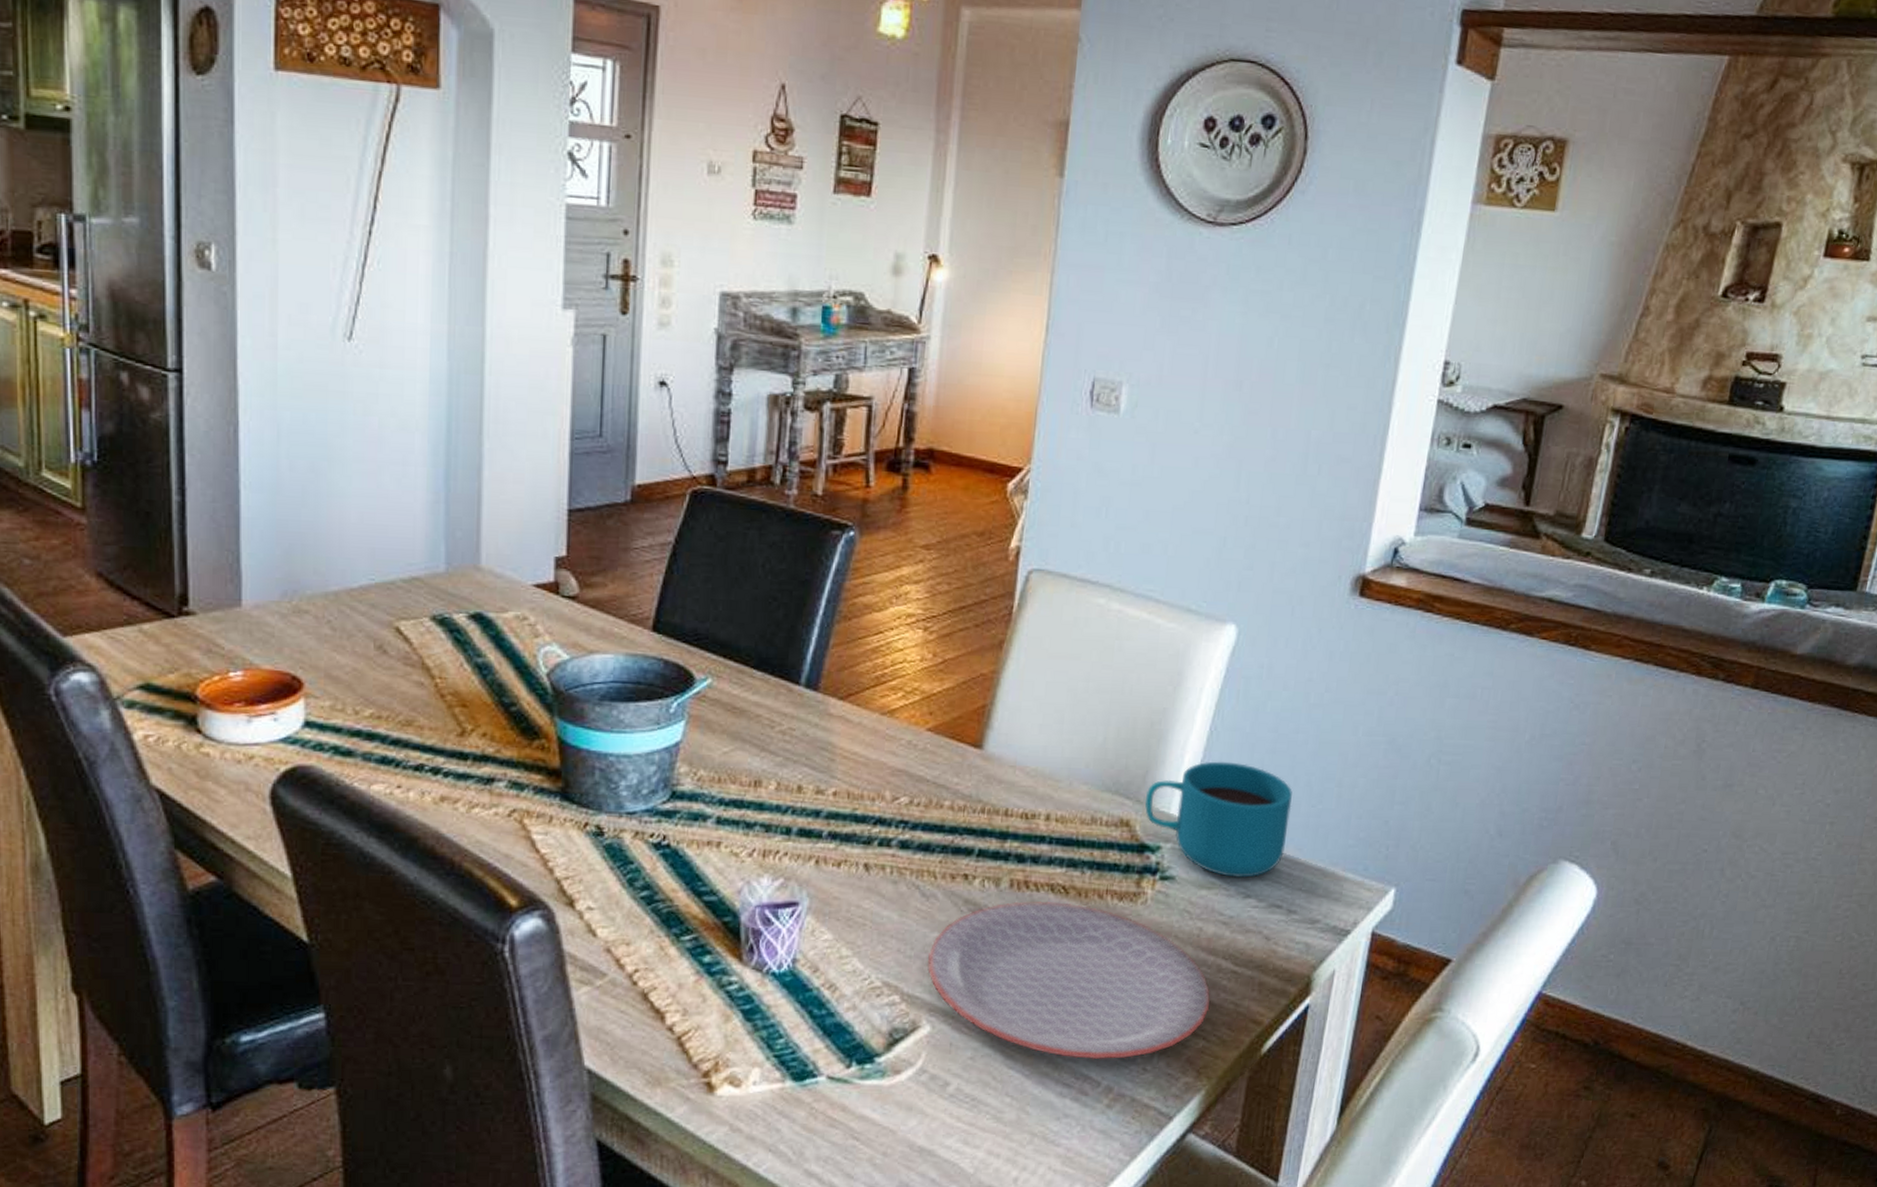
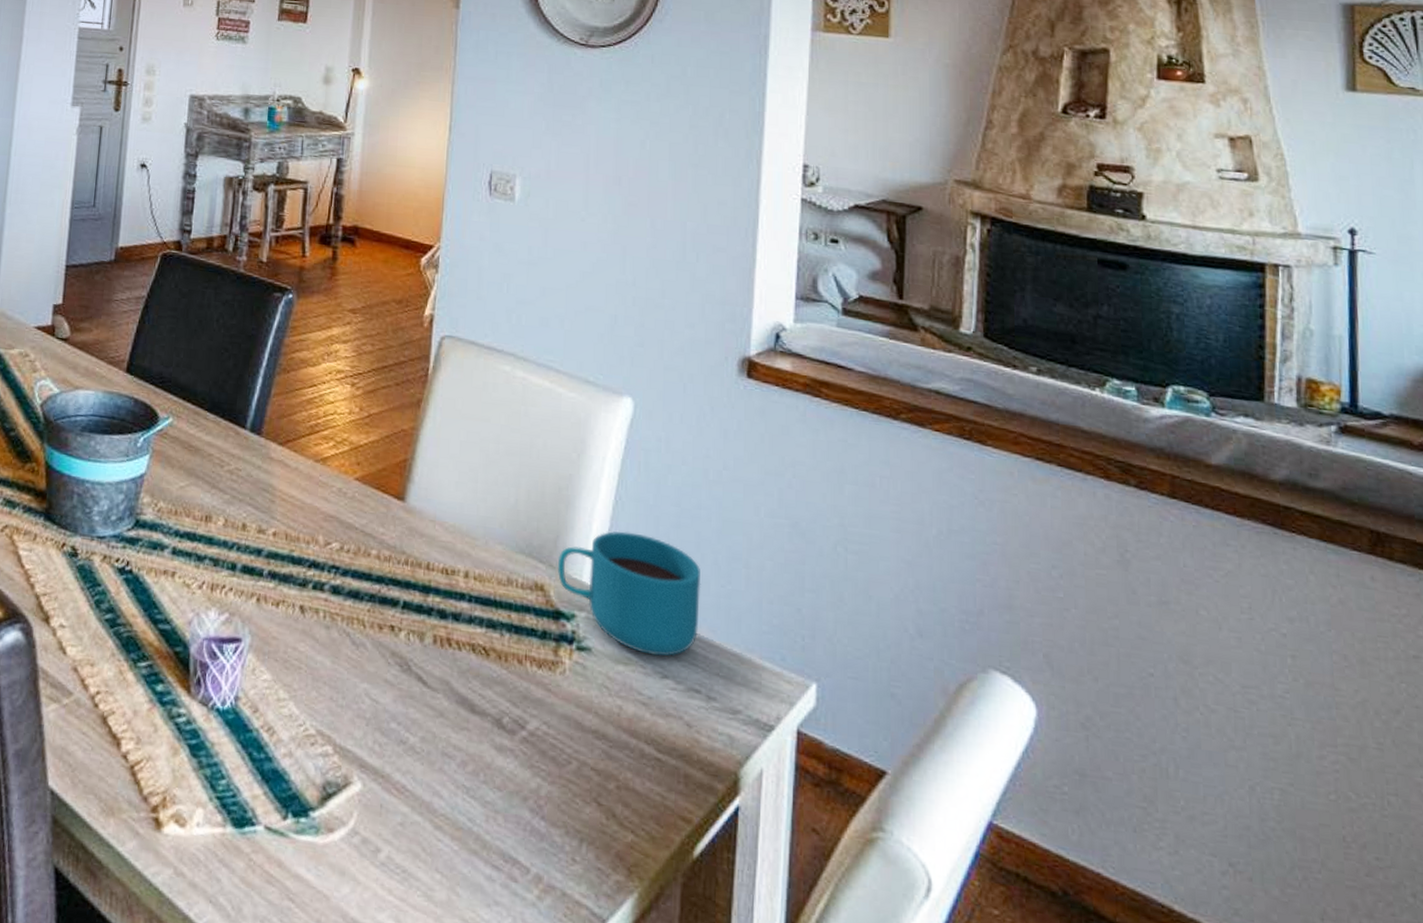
plate: present [927,901,1210,1060] -> none [358,659,636,845]

